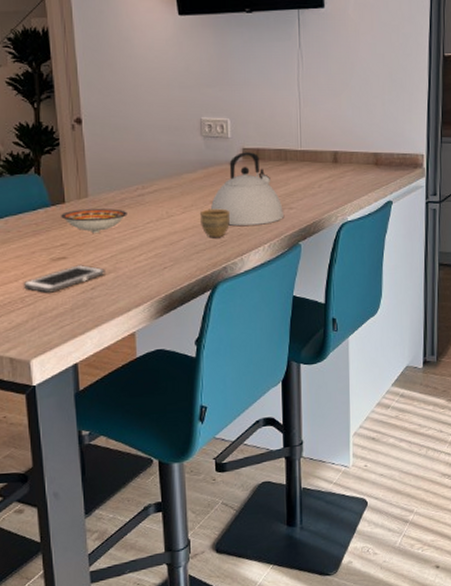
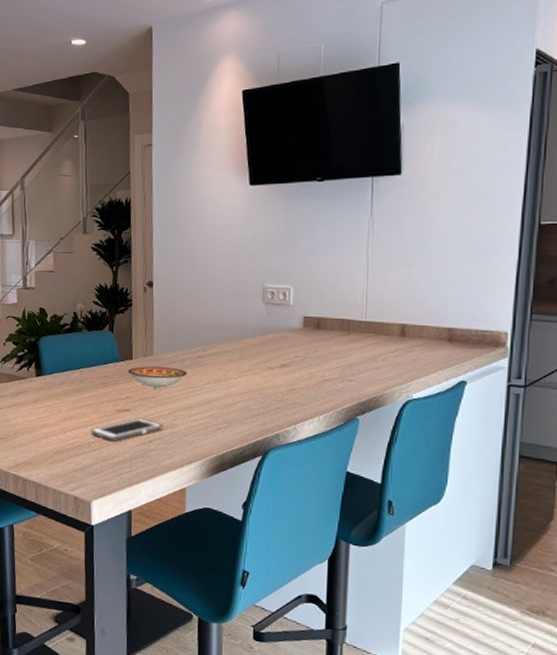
cup: present [200,208,231,238] -> none [256,374,287,405]
kettle: present [210,152,283,226] -> none [266,320,342,395]

